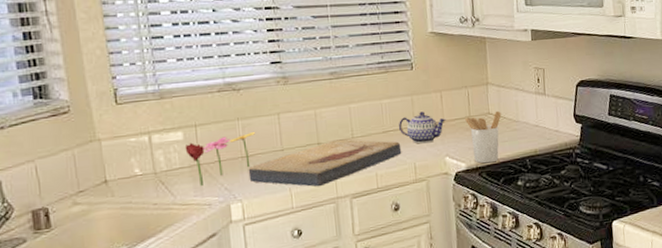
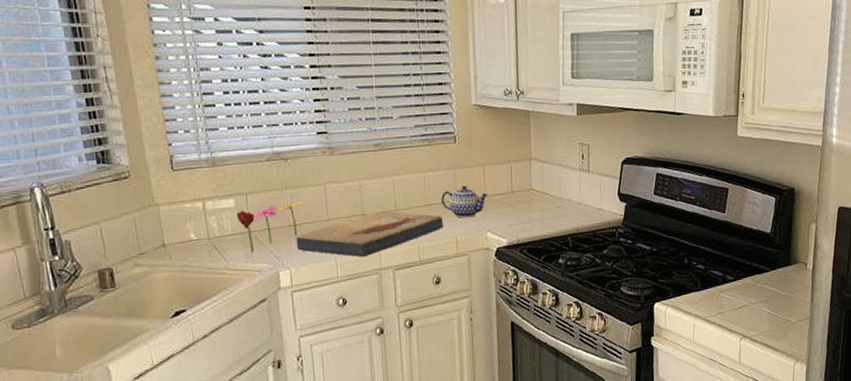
utensil holder: present [465,110,502,164] -> none [507,187,544,240]

